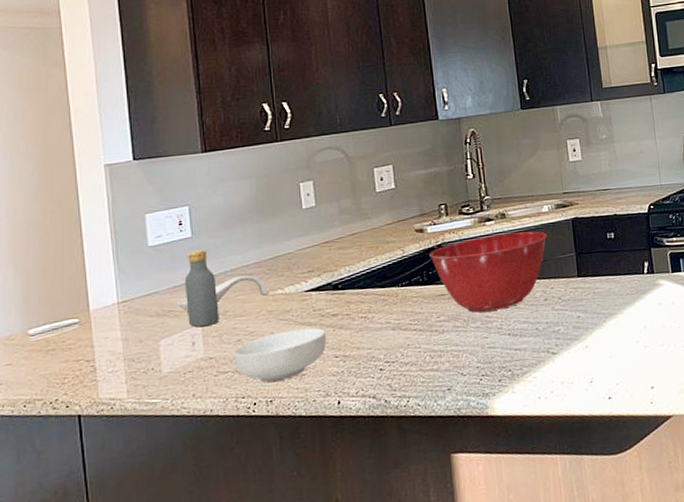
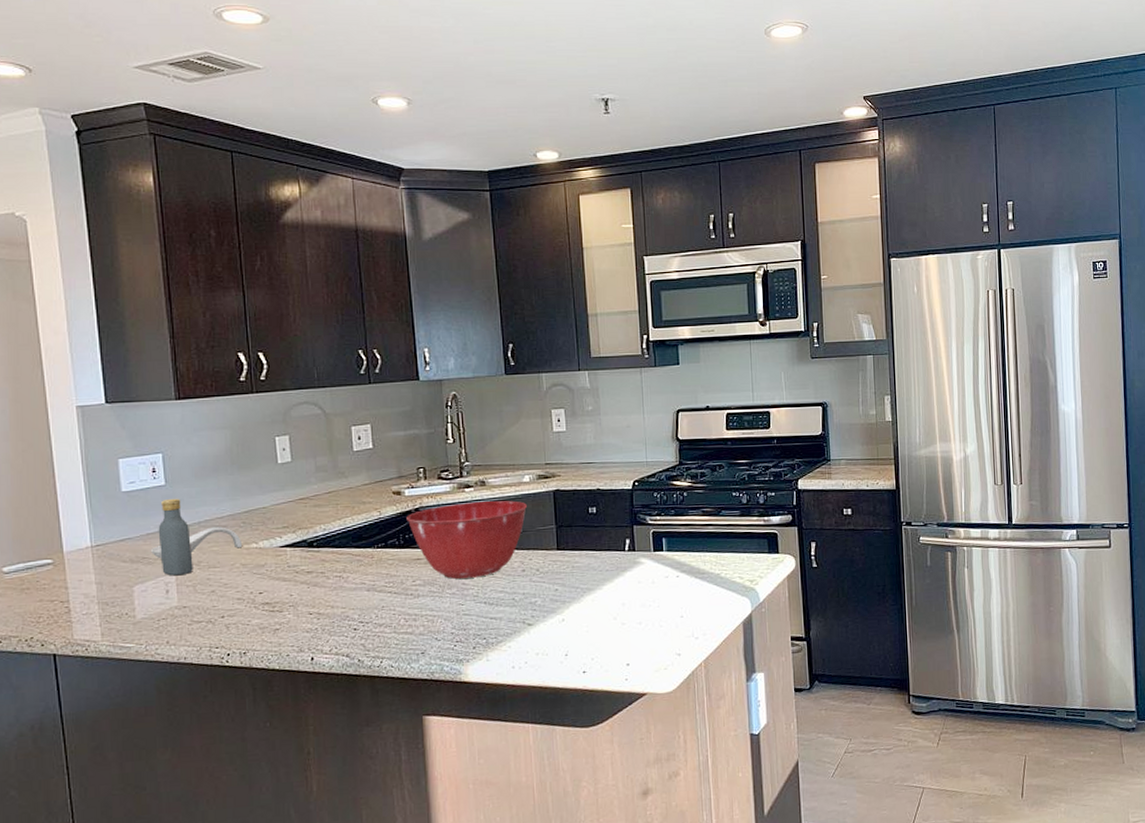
cereal bowl: present [233,327,326,382] -> none [207,583,300,634]

